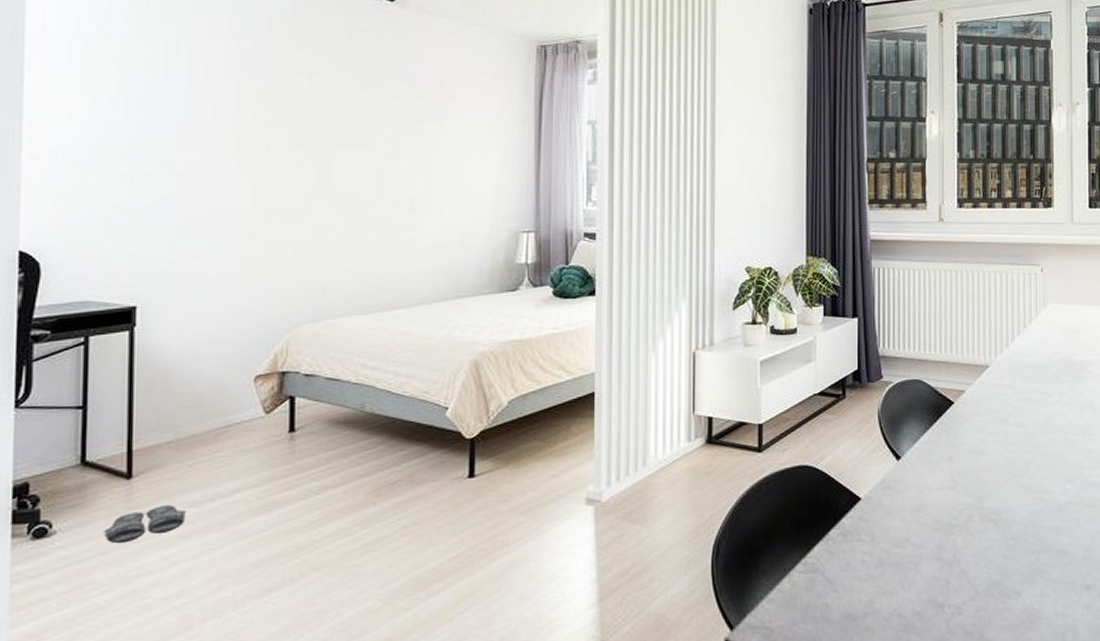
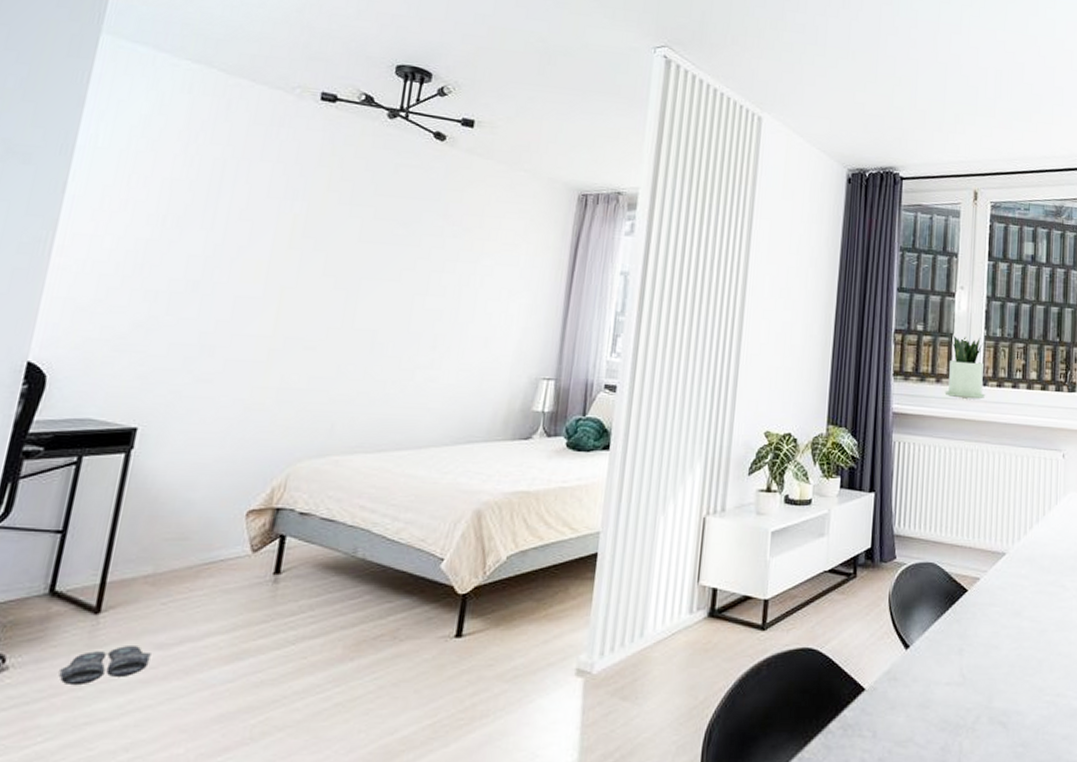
planter: none [921,159,962,222] -> present [944,335,986,400]

